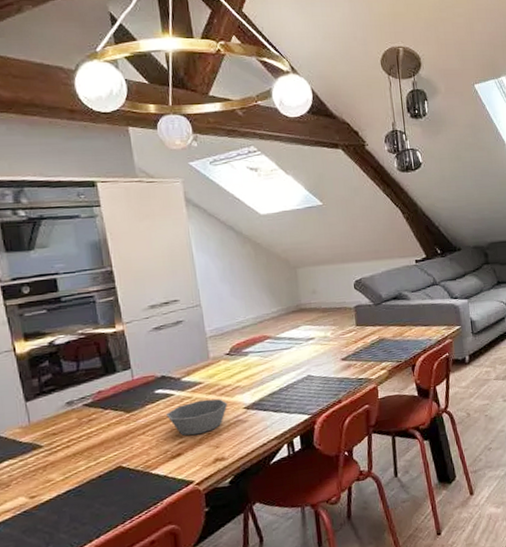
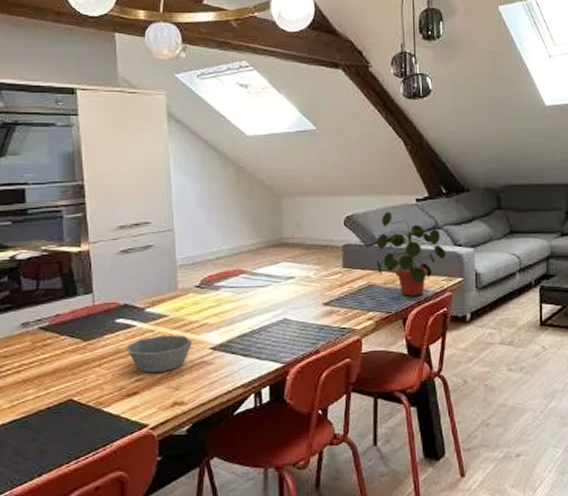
potted plant: none [384,273,444,346] -> present [376,211,446,296]

